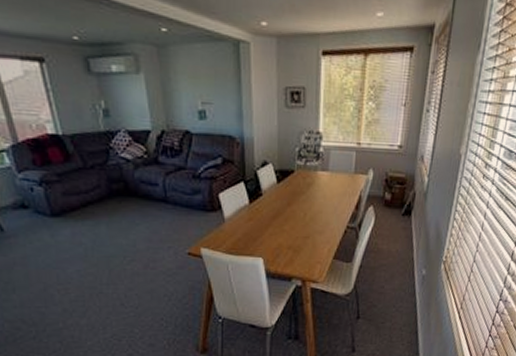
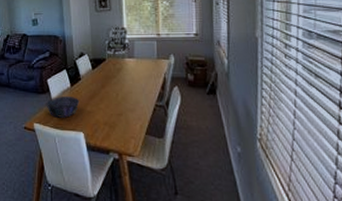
decorative bowl: none [217,214,260,241] -> present [46,95,80,118]

